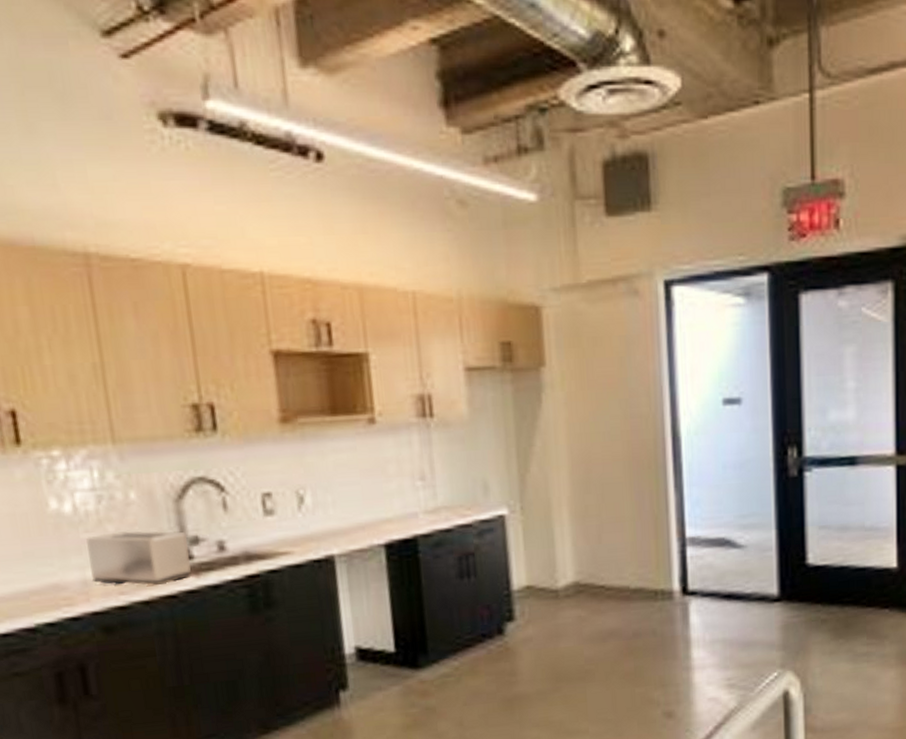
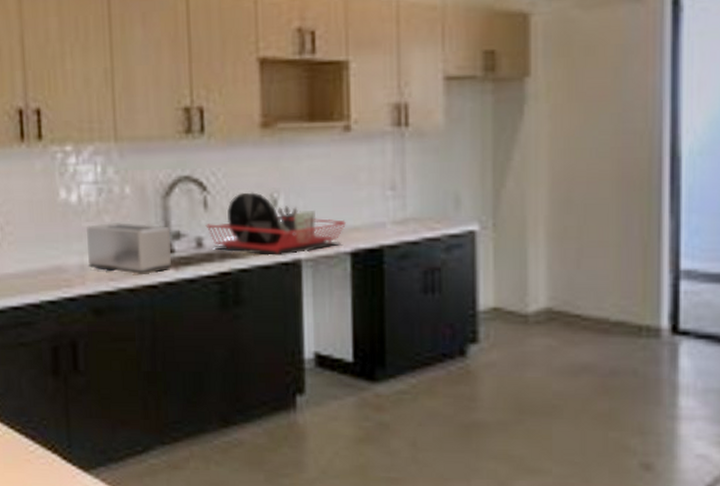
dish rack: none [227,490,378,555] -> present [205,192,346,257]

